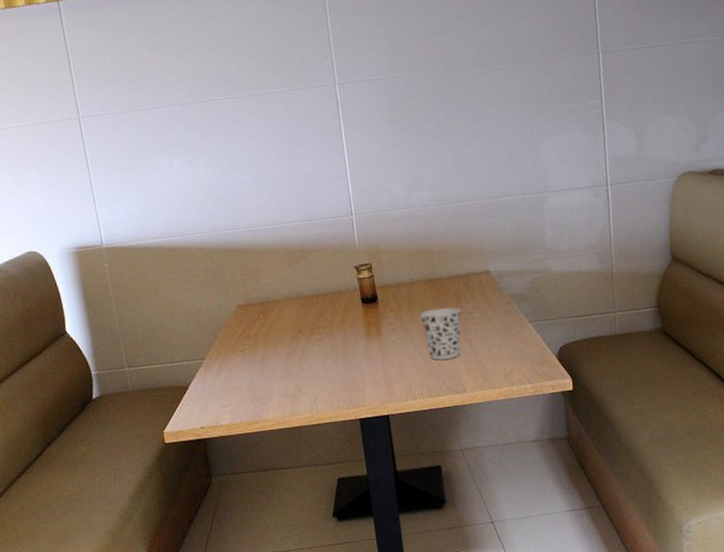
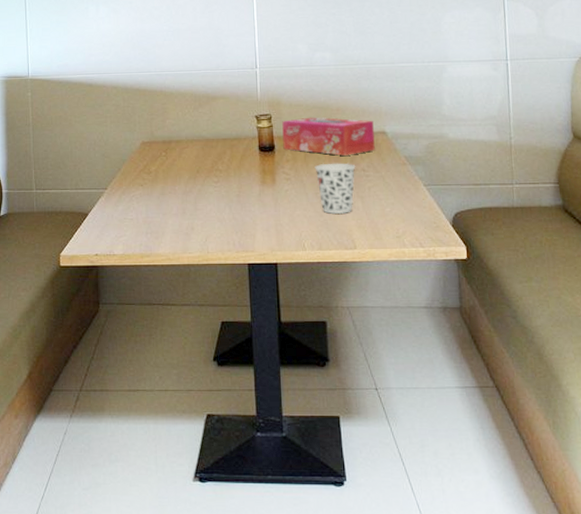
tissue box: none [383,260,480,300] -> present [282,117,375,156]

